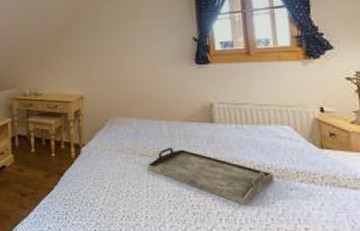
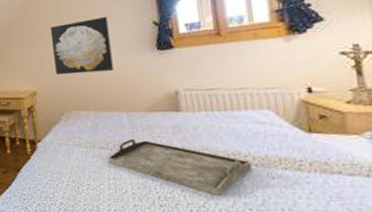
wall art: none [100,29,156,82] -> present [50,17,113,75]

